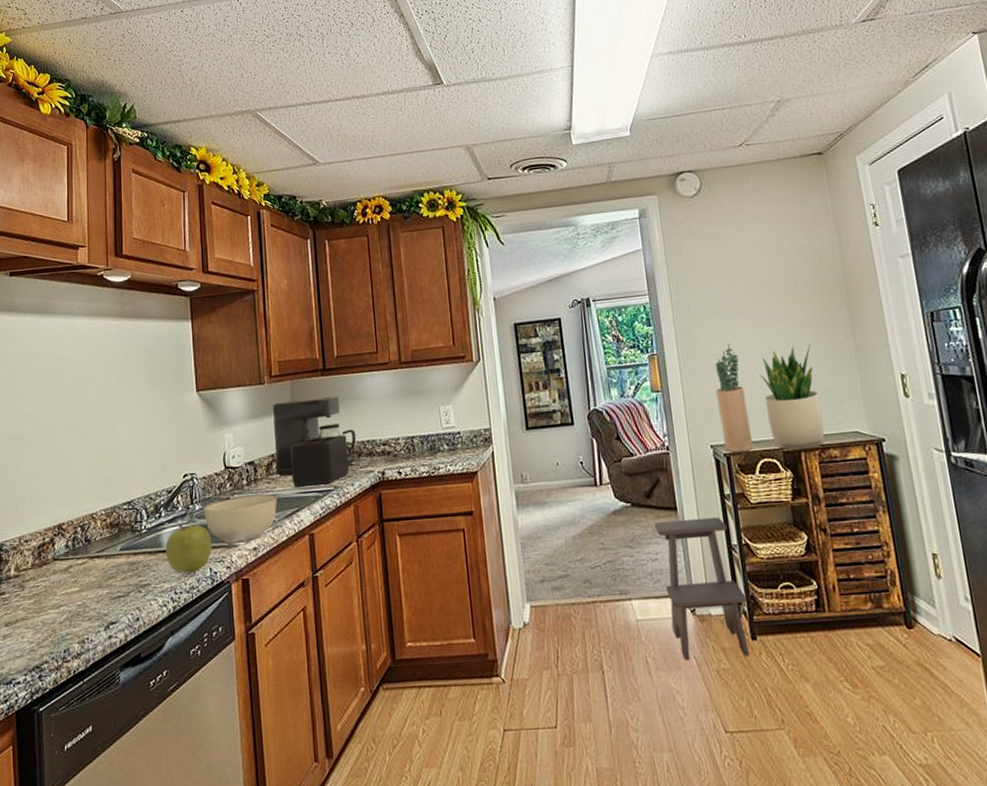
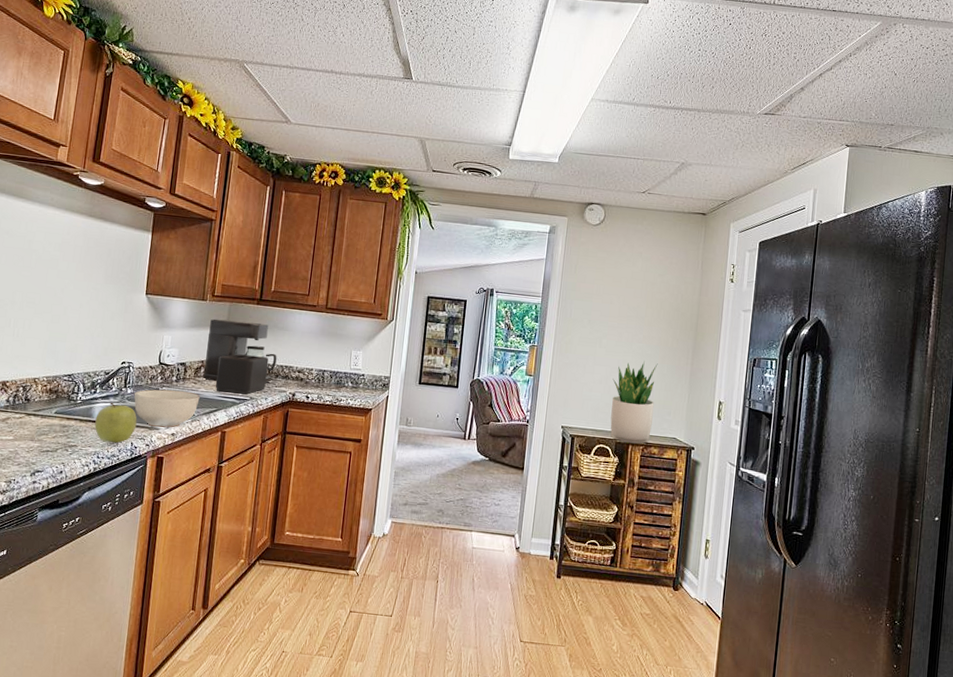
step stool: present [655,516,749,661] -> none [498,477,561,589]
vase: present [715,344,754,454] -> none [572,350,600,437]

